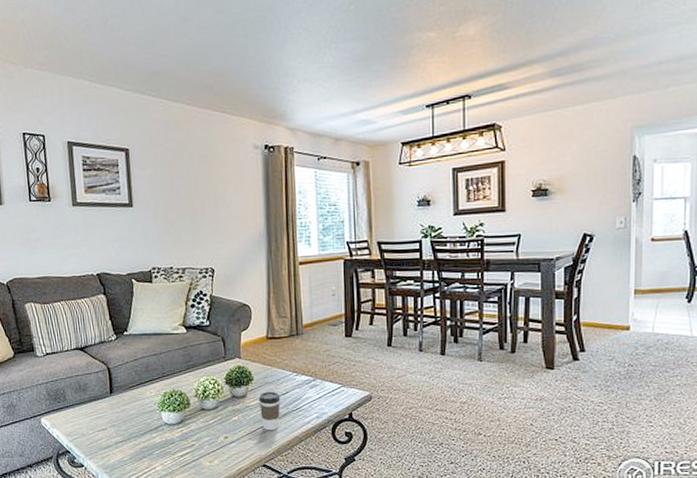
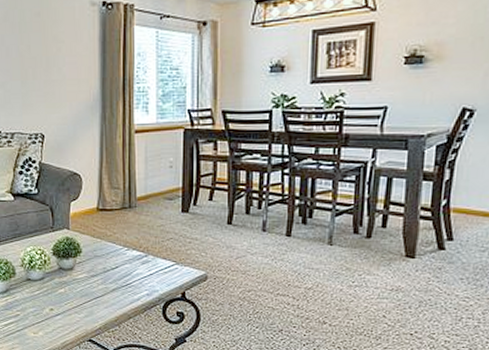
coffee cup: present [258,391,281,431] -> none [86,265,109,306]

